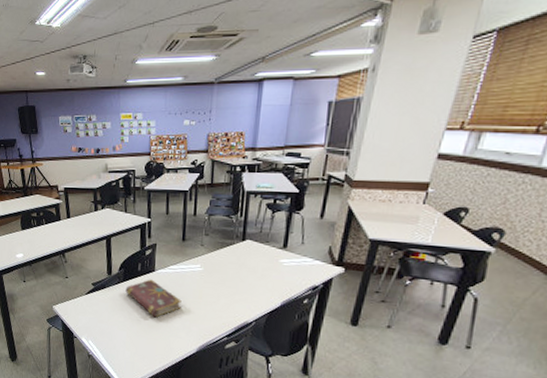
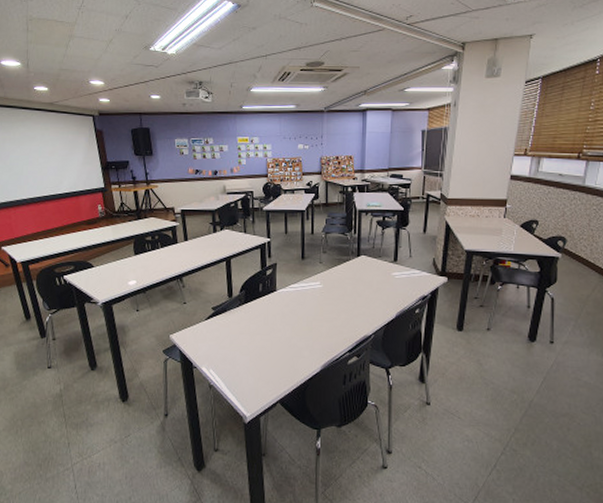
book: present [125,279,182,318] -> none [247,299,304,339]

